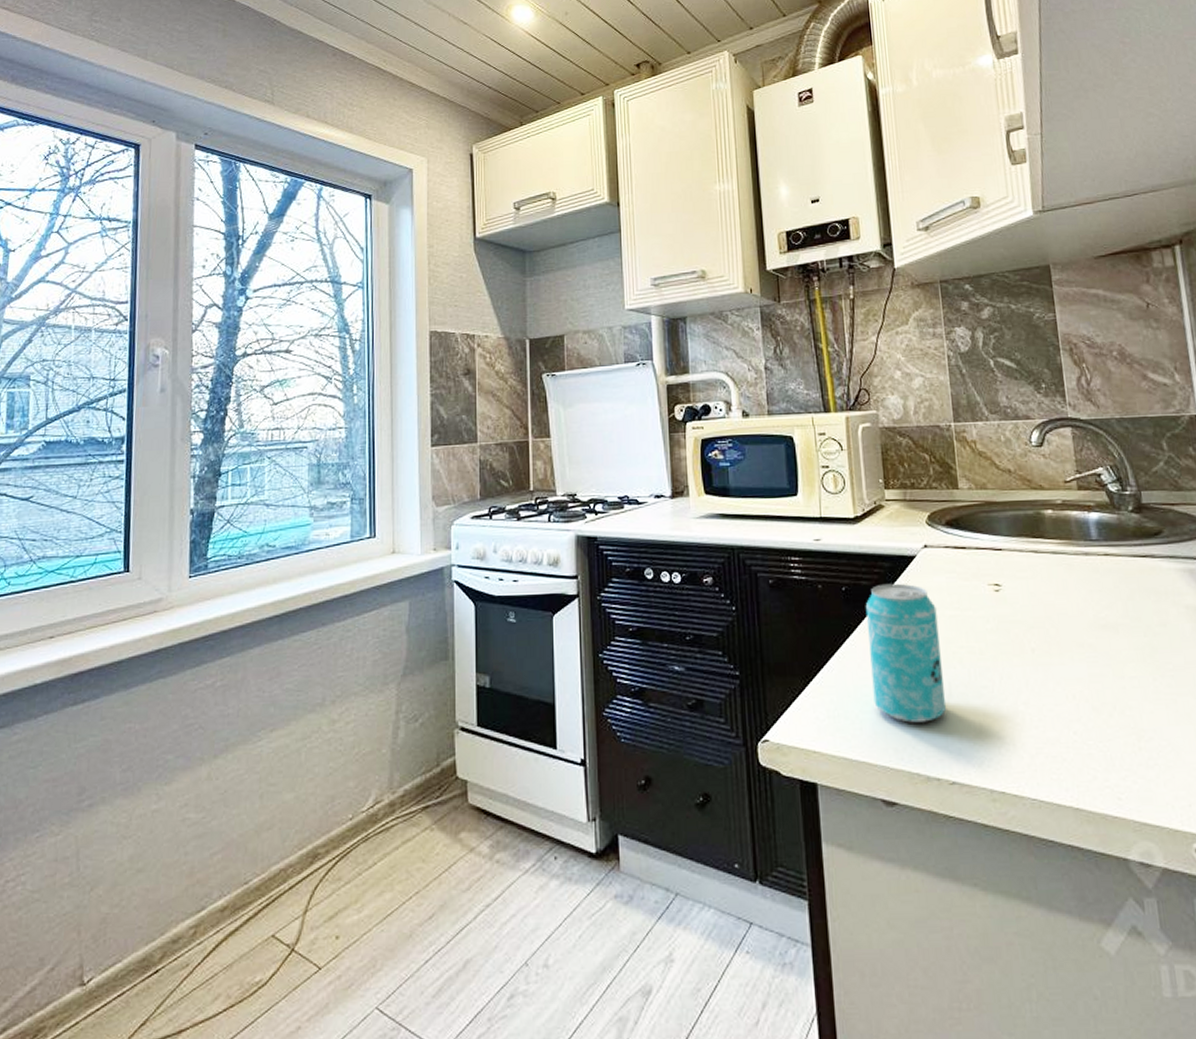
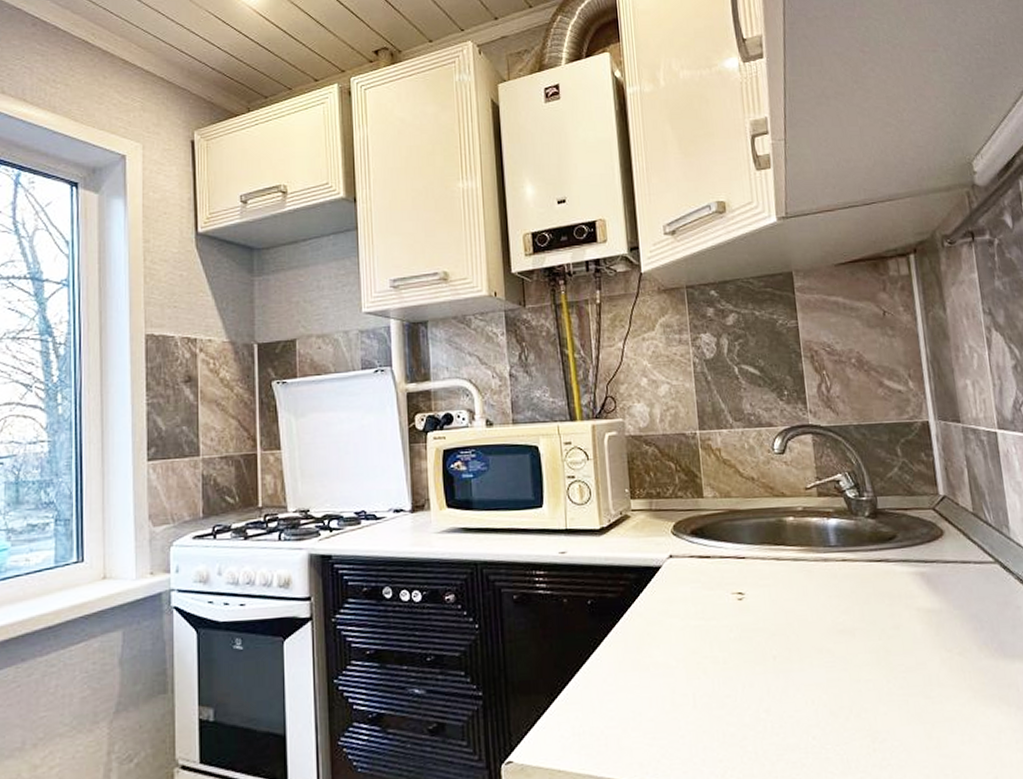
beverage can: present [865,583,947,723] -> none [610,594,691,736]

